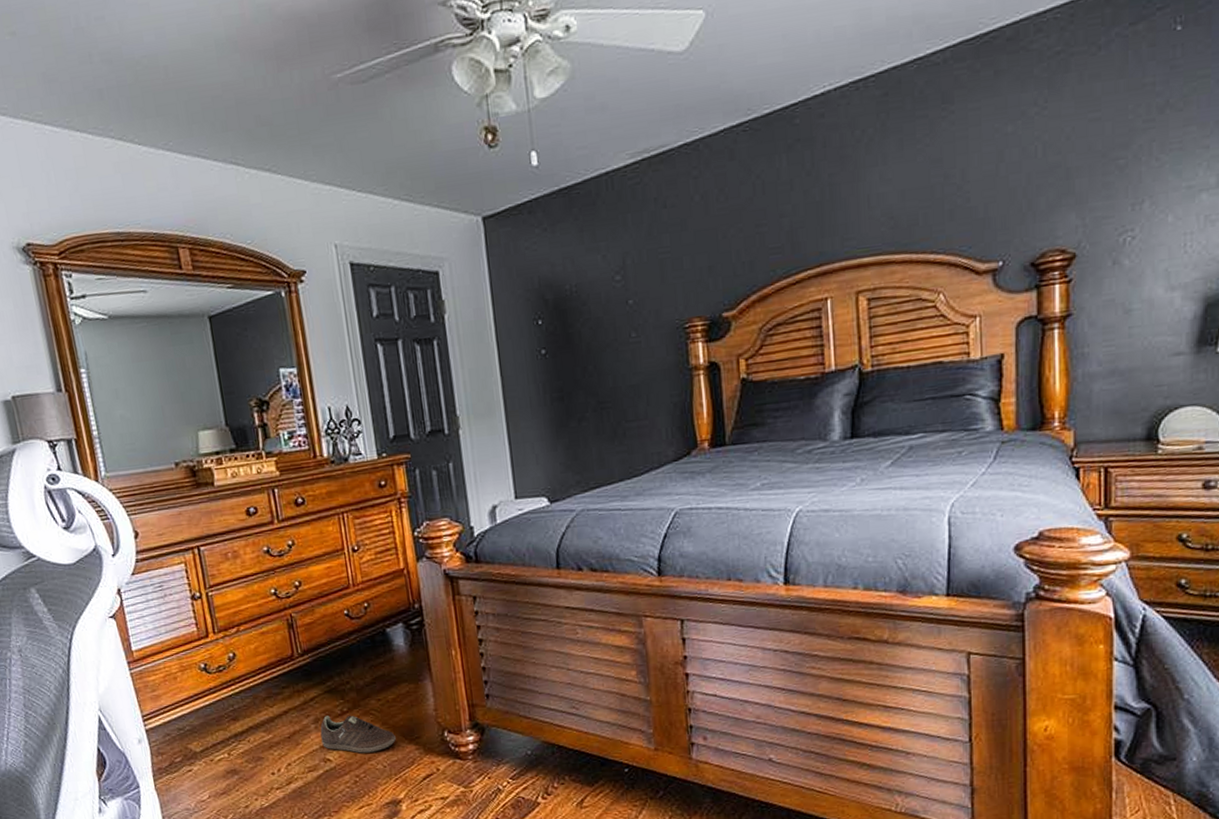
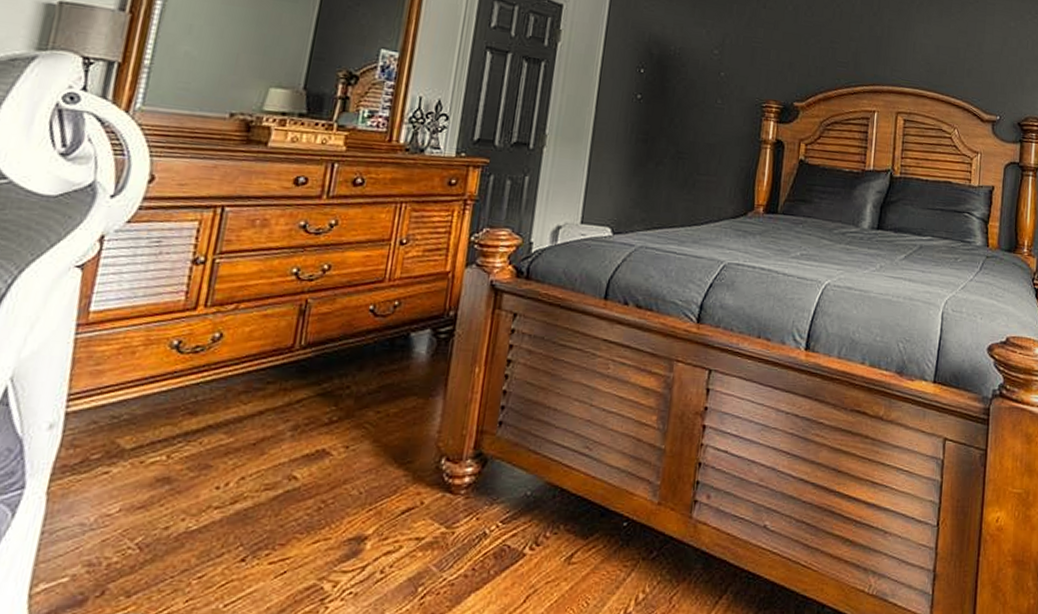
sneaker: present [320,715,396,753] -> none [293,423,385,474]

